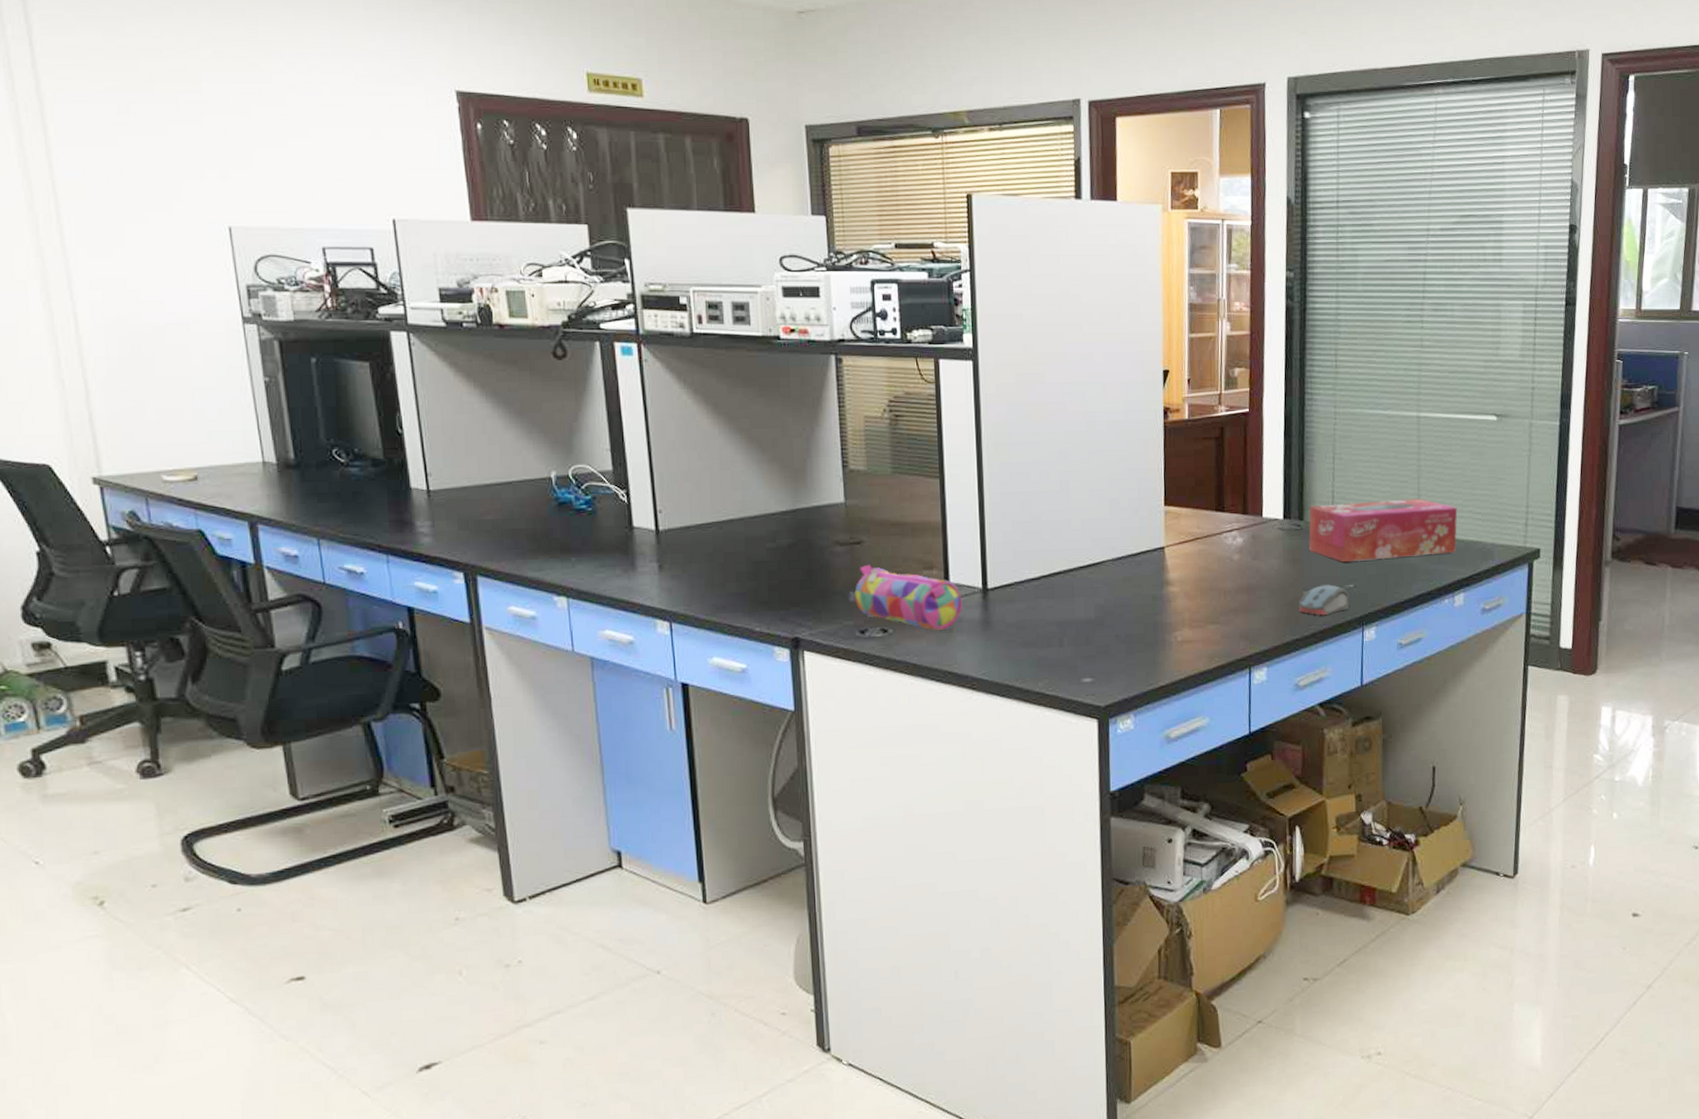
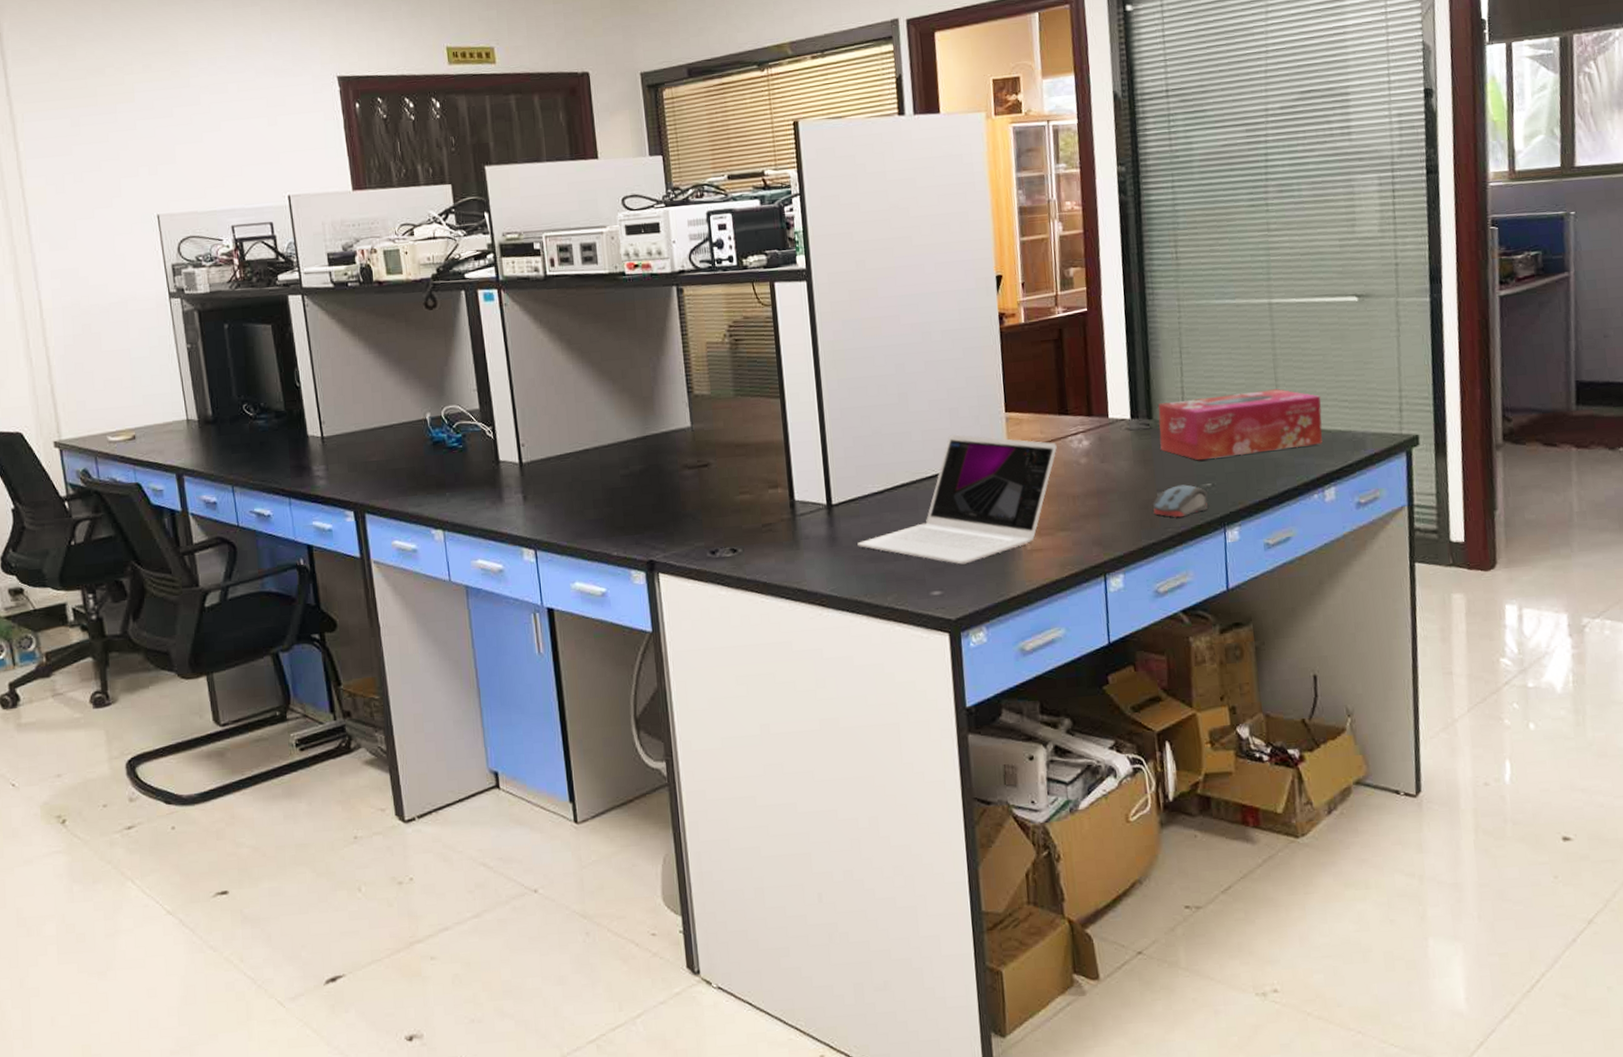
pencil case: present [848,564,963,630] -> none [698,486,809,548]
laptop: none [1011,525,1212,653] -> present [857,434,1057,565]

